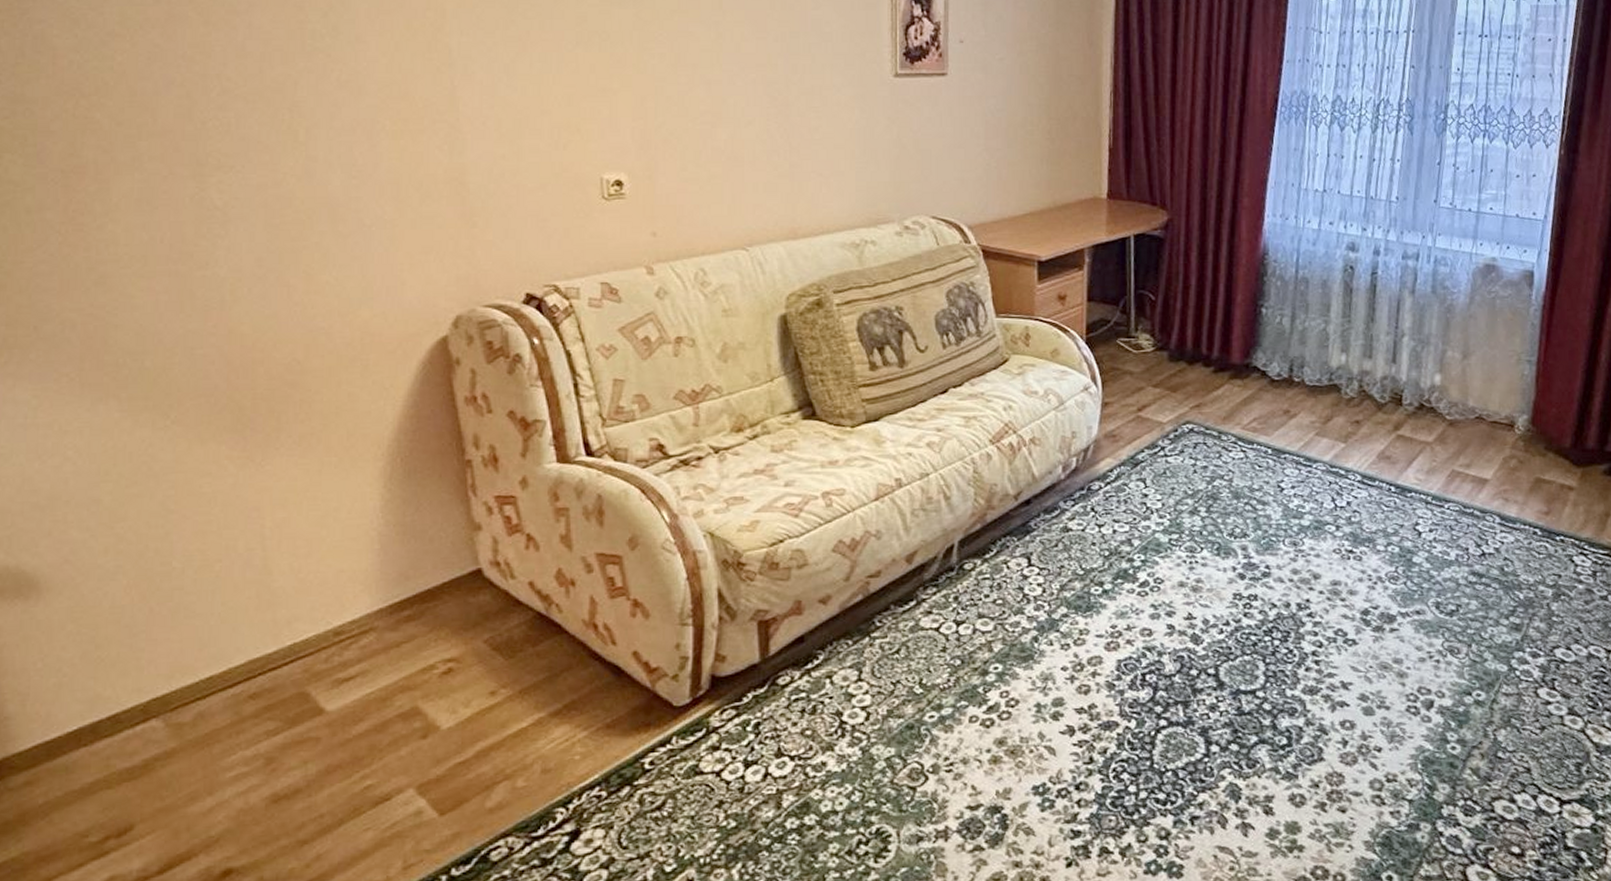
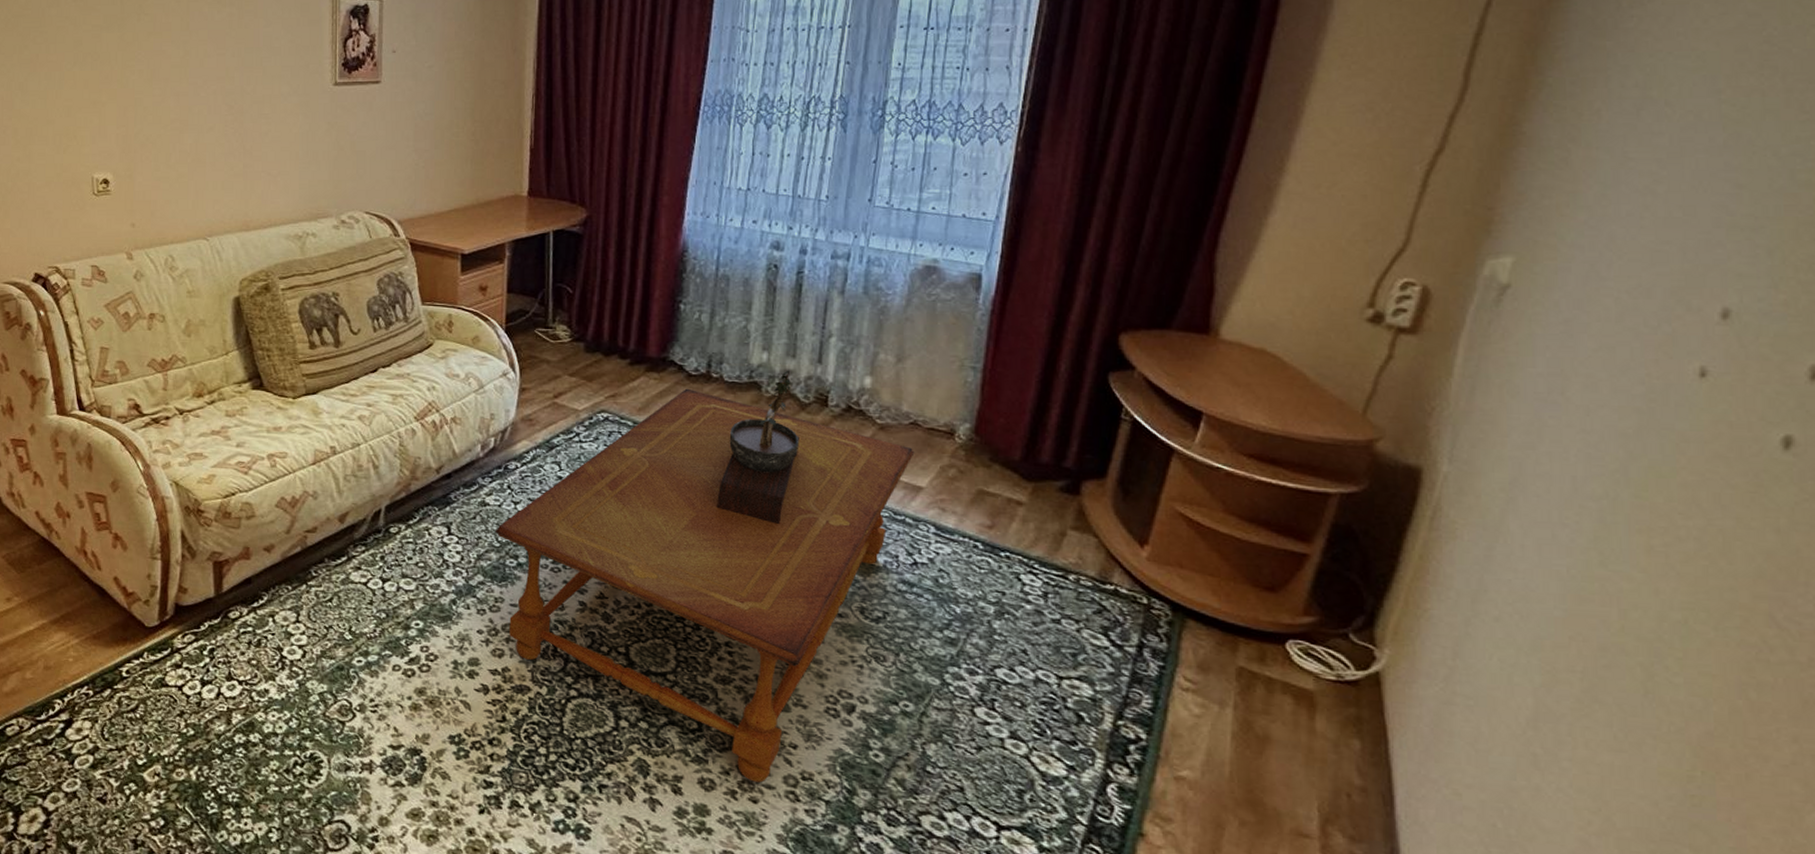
coffee table: none [1079,394,1480,791] -> present [496,388,915,783]
bonsai tree: none [1301,371,1377,527] -> present [717,370,800,525]

